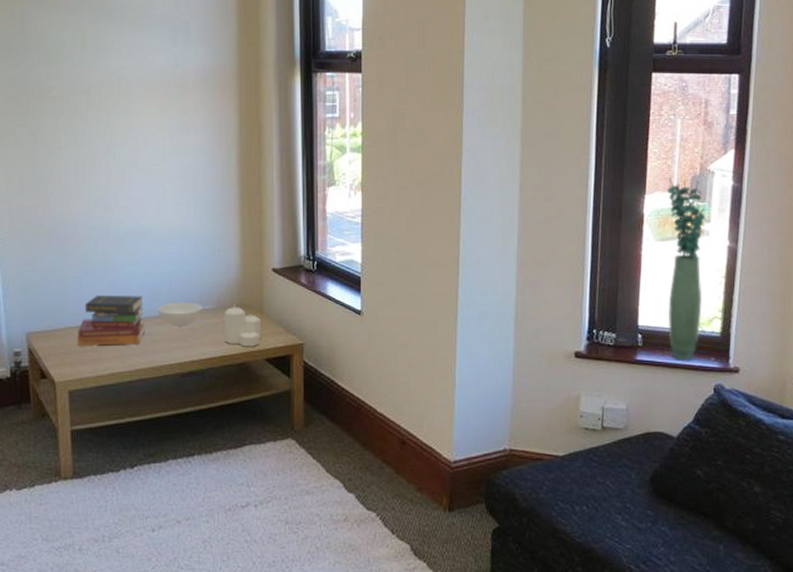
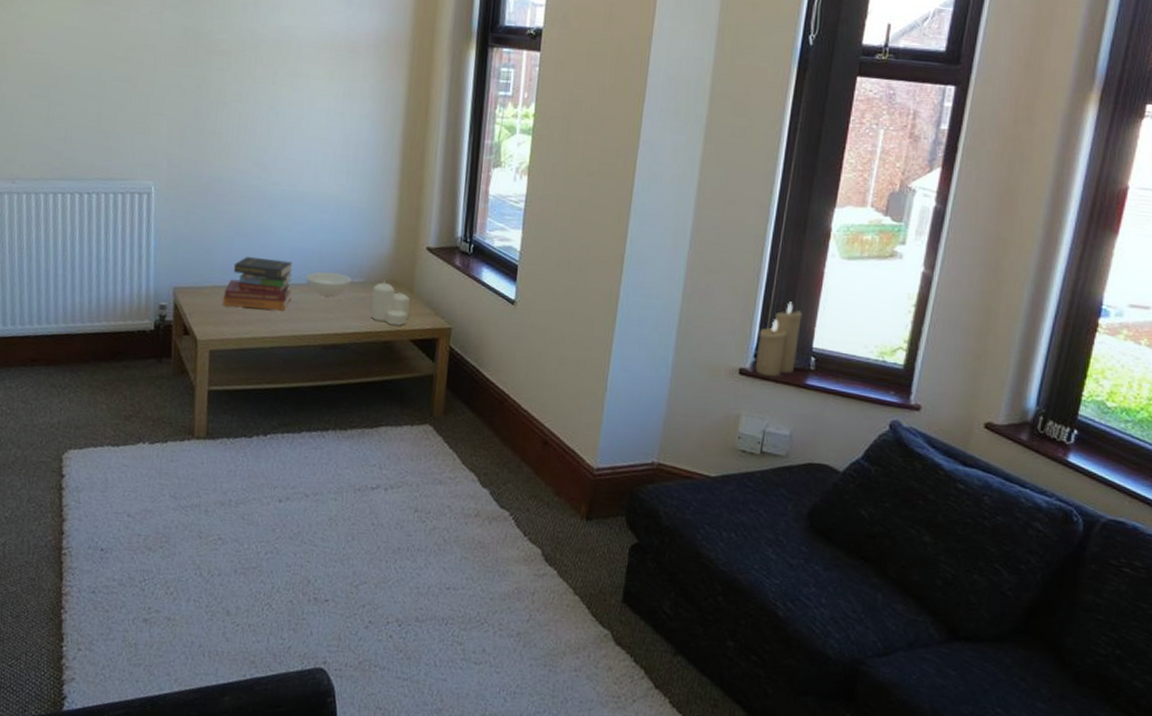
candle: none [588,285,626,357] -> present [755,301,802,378]
vase: present [667,177,706,362] -> none [845,192,901,393]

